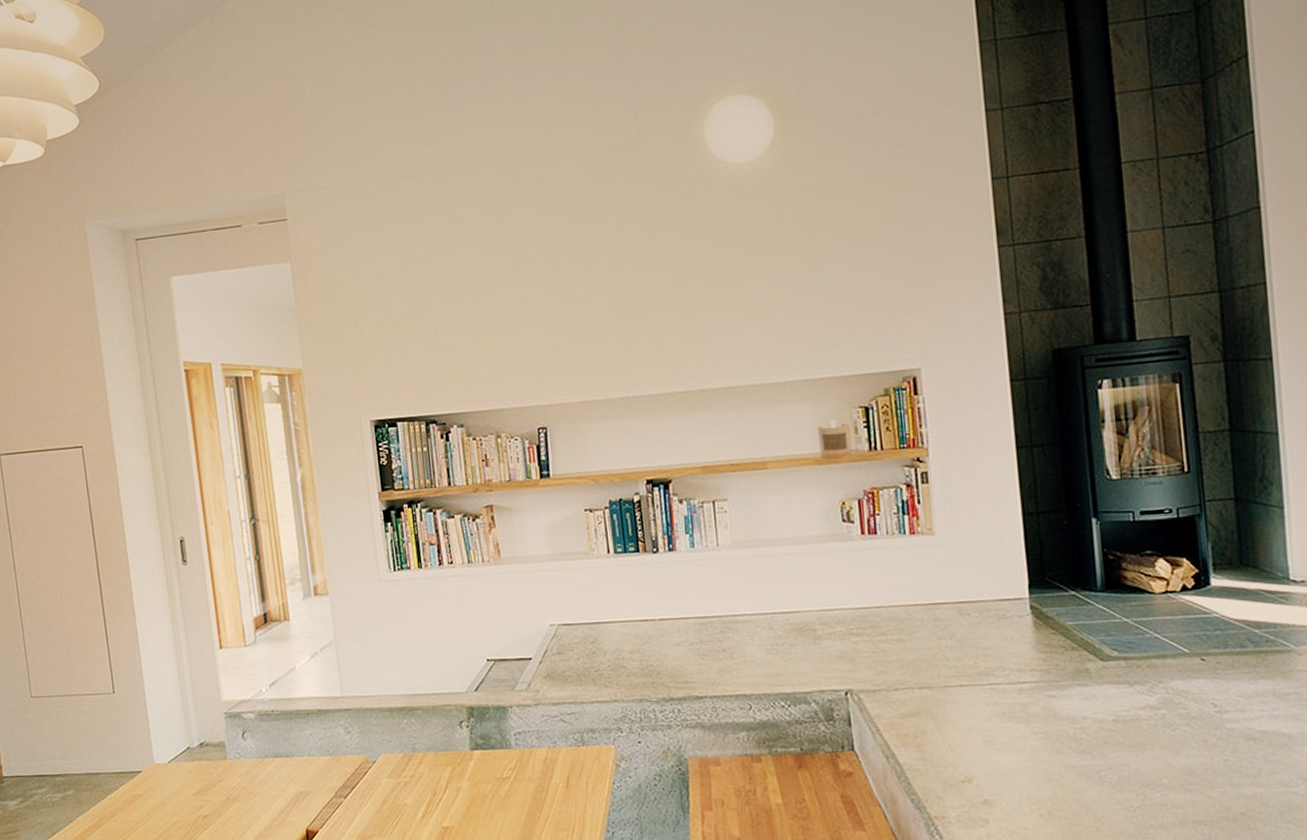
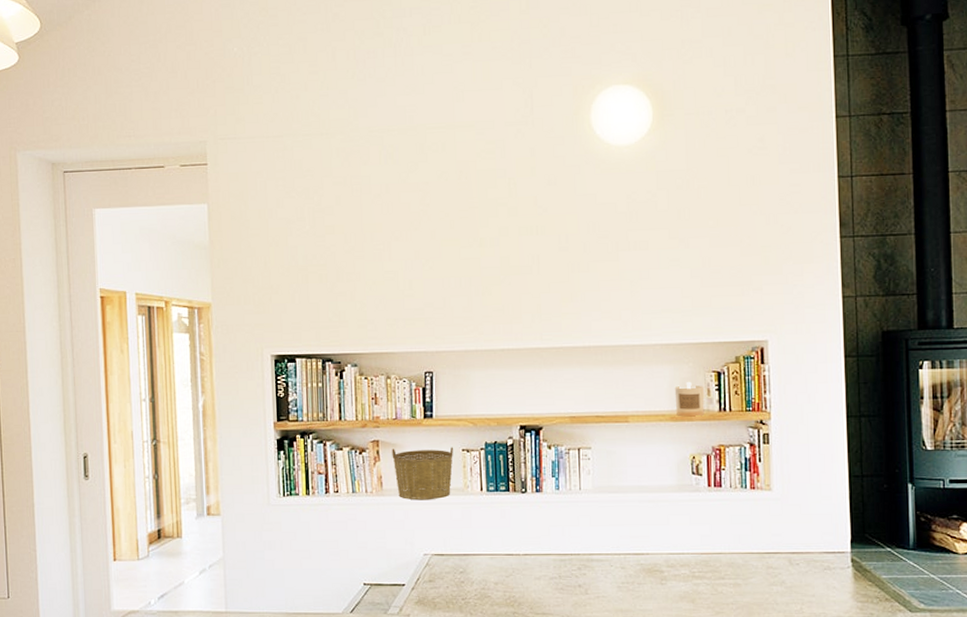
basket: none [507,507,575,568] -> present [392,447,453,501]

